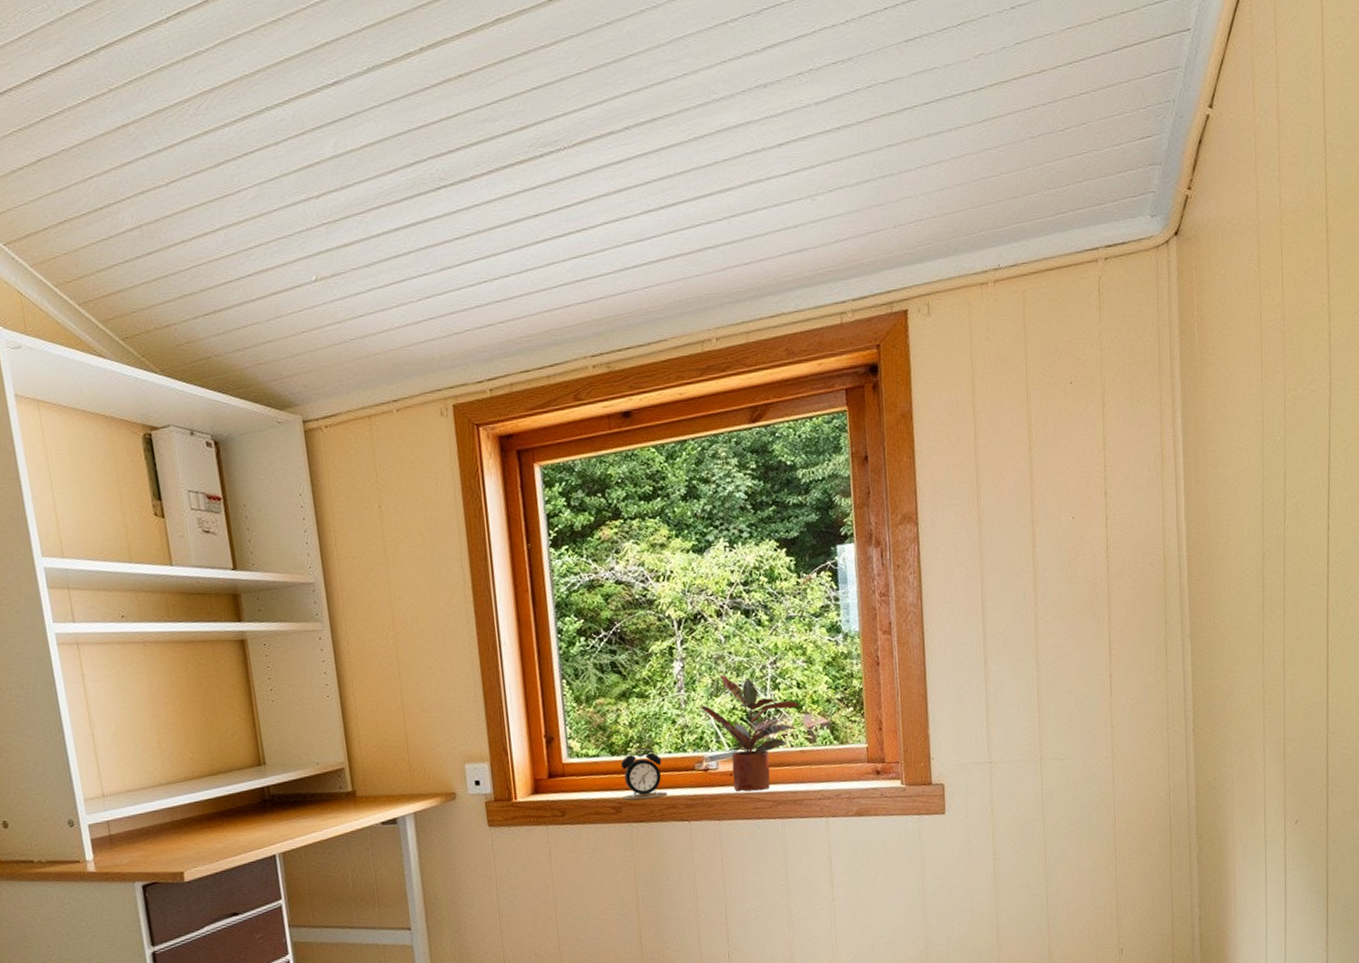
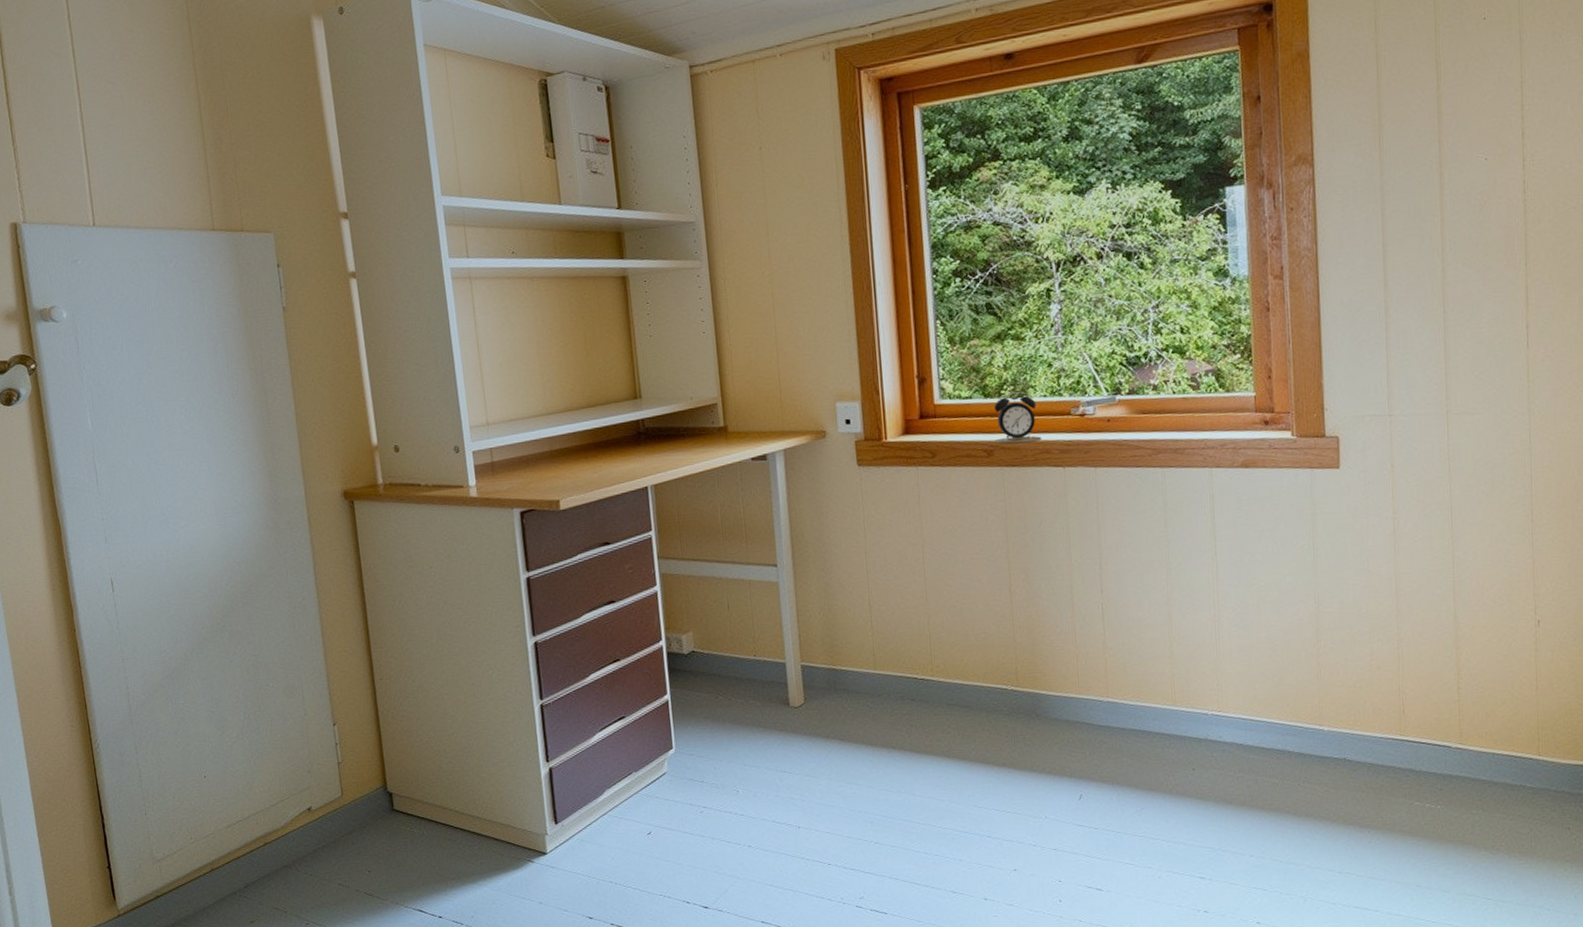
potted plant: present [700,674,800,793] -> none [1078,318,1183,439]

